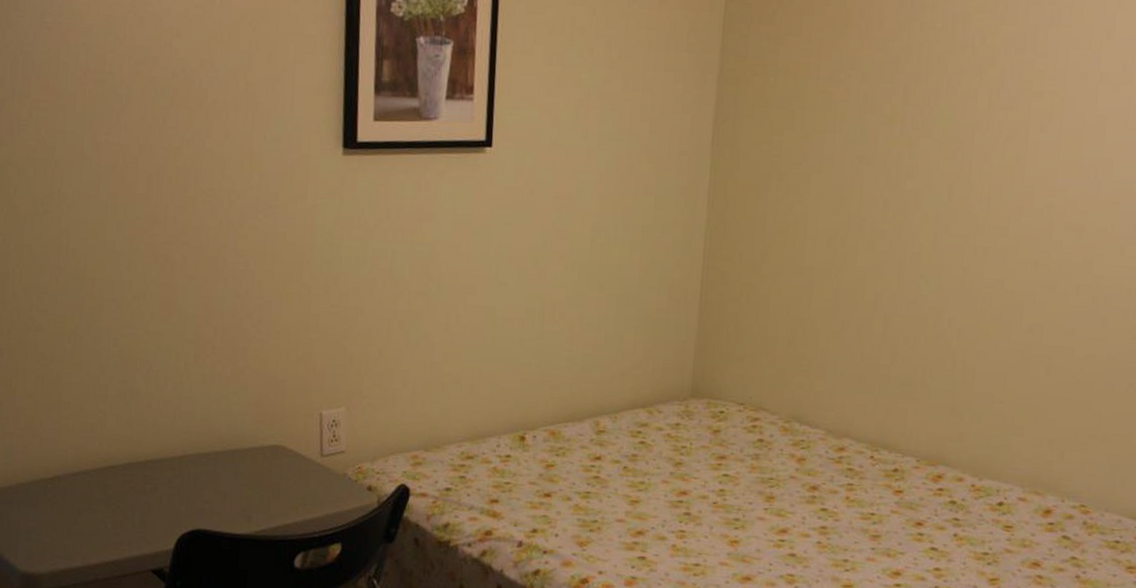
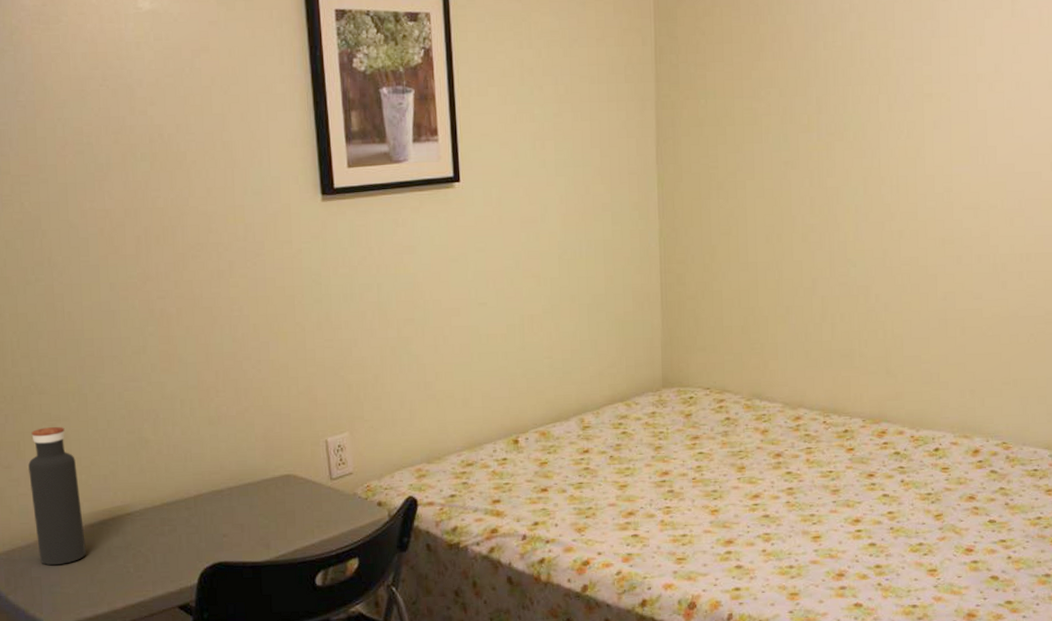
water bottle: none [17,366,67,512] -> present [28,427,86,566]

